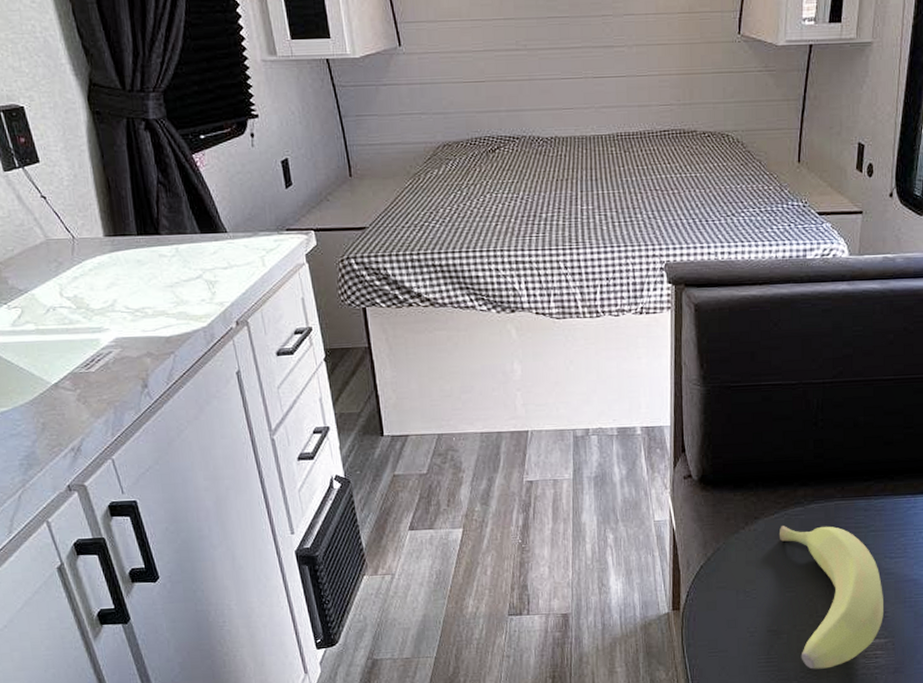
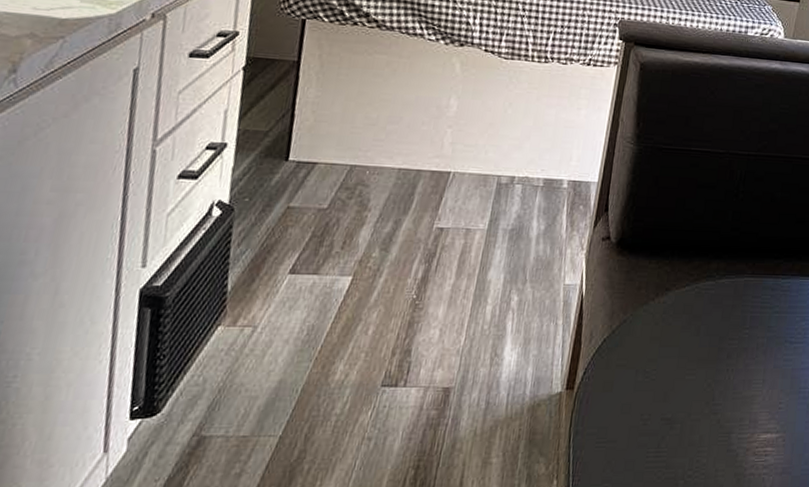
banana: present [780,526,883,670] -> none [687,300,780,467]

